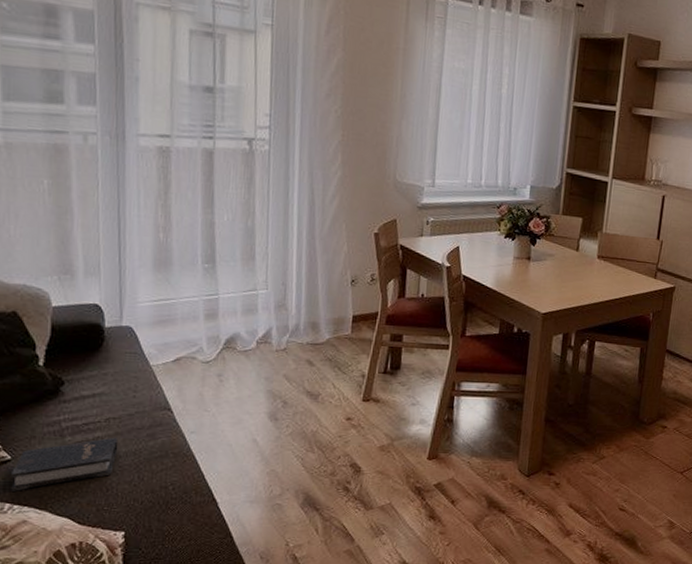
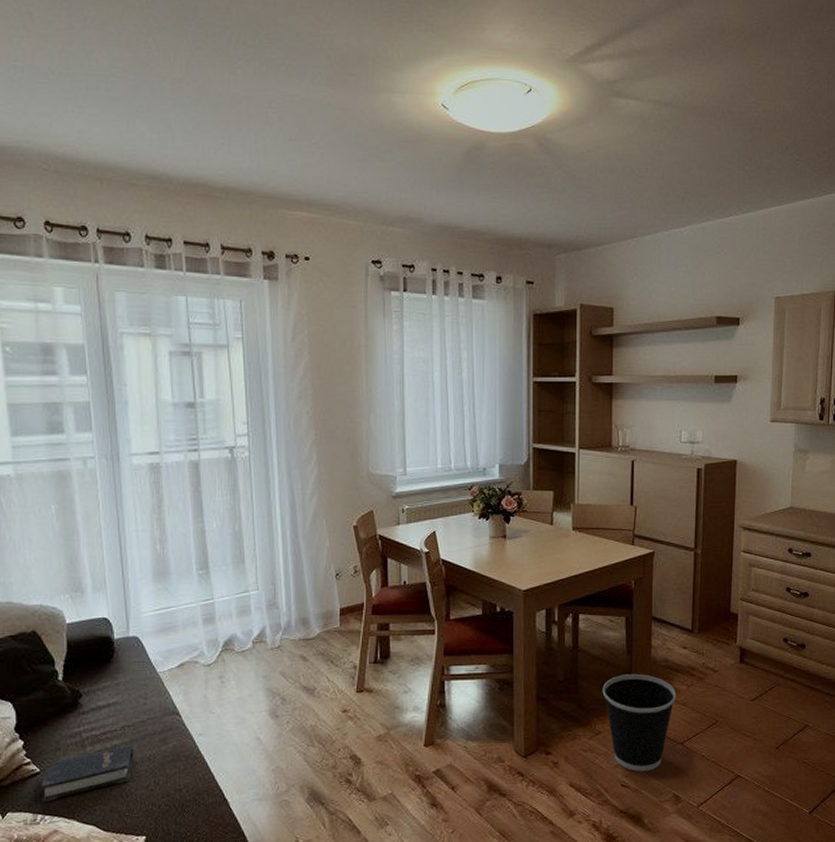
wastebasket: none [610,402,682,497] -> present [602,673,677,771]

